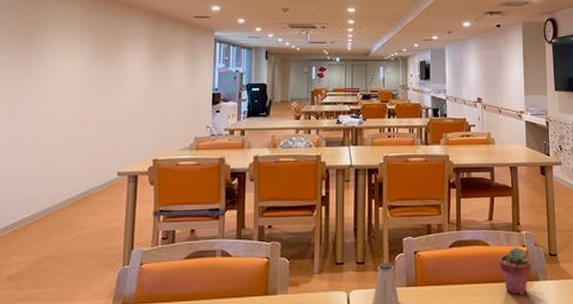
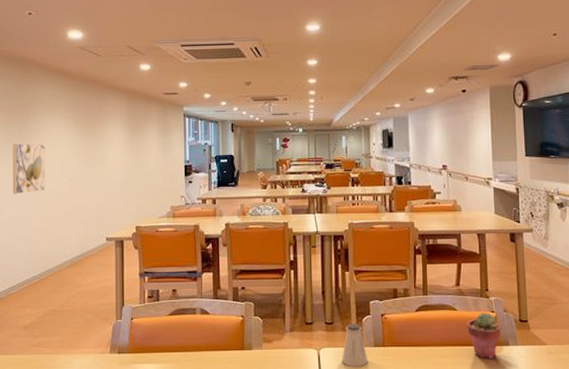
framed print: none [10,66,53,122] -> present [13,143,45,194]

